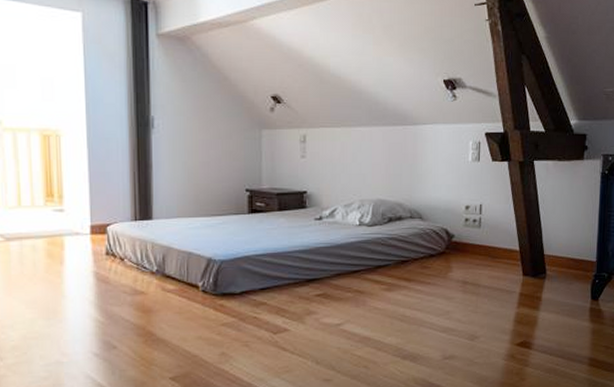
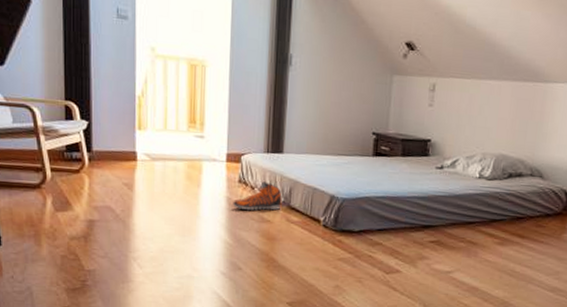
sneaker: none [101,251,155,283] -> present [233,181,282,211]

